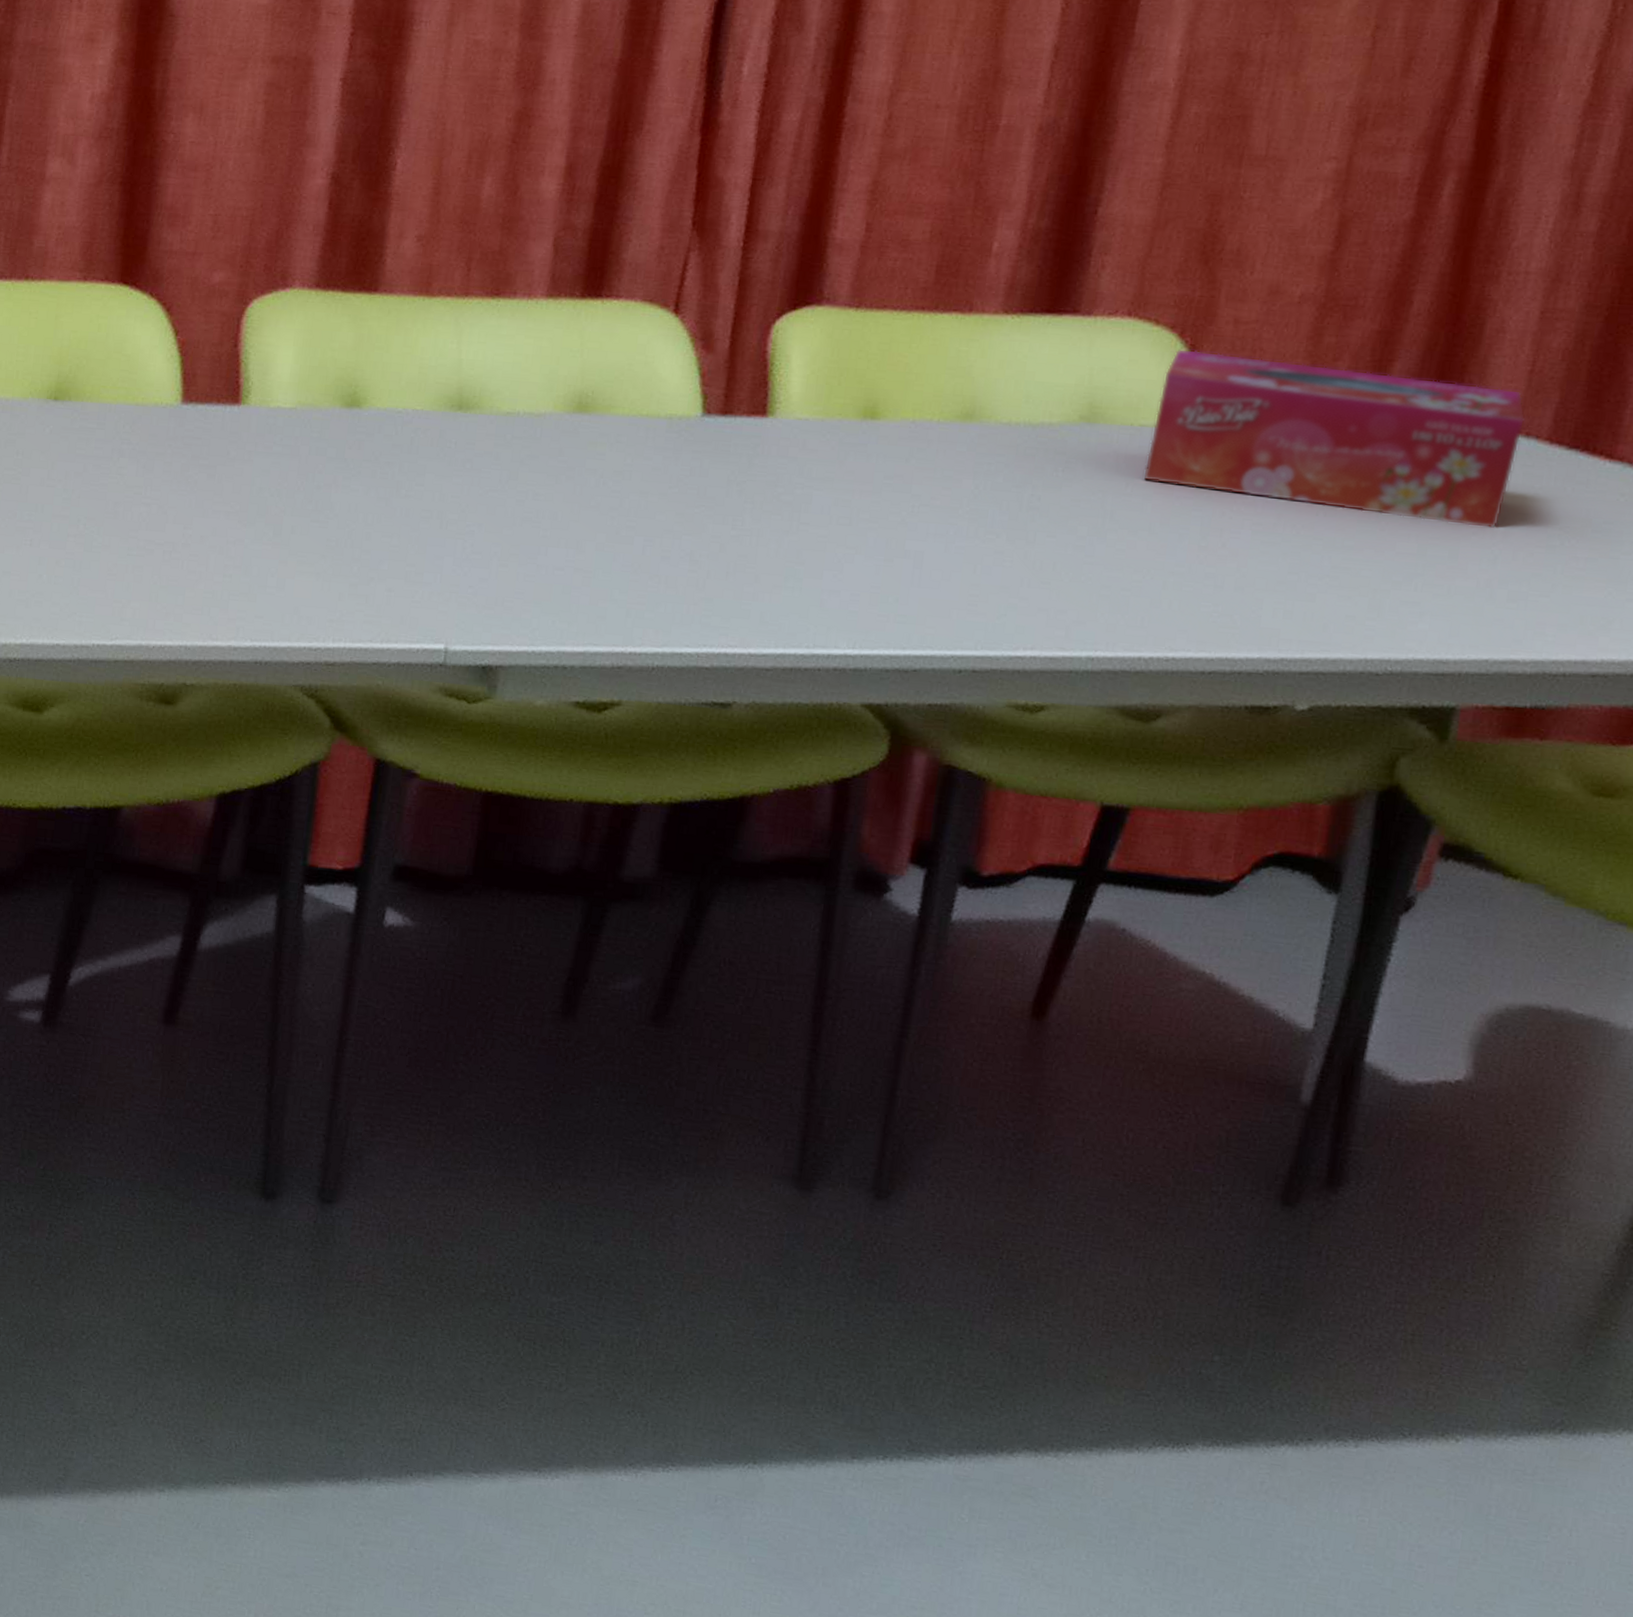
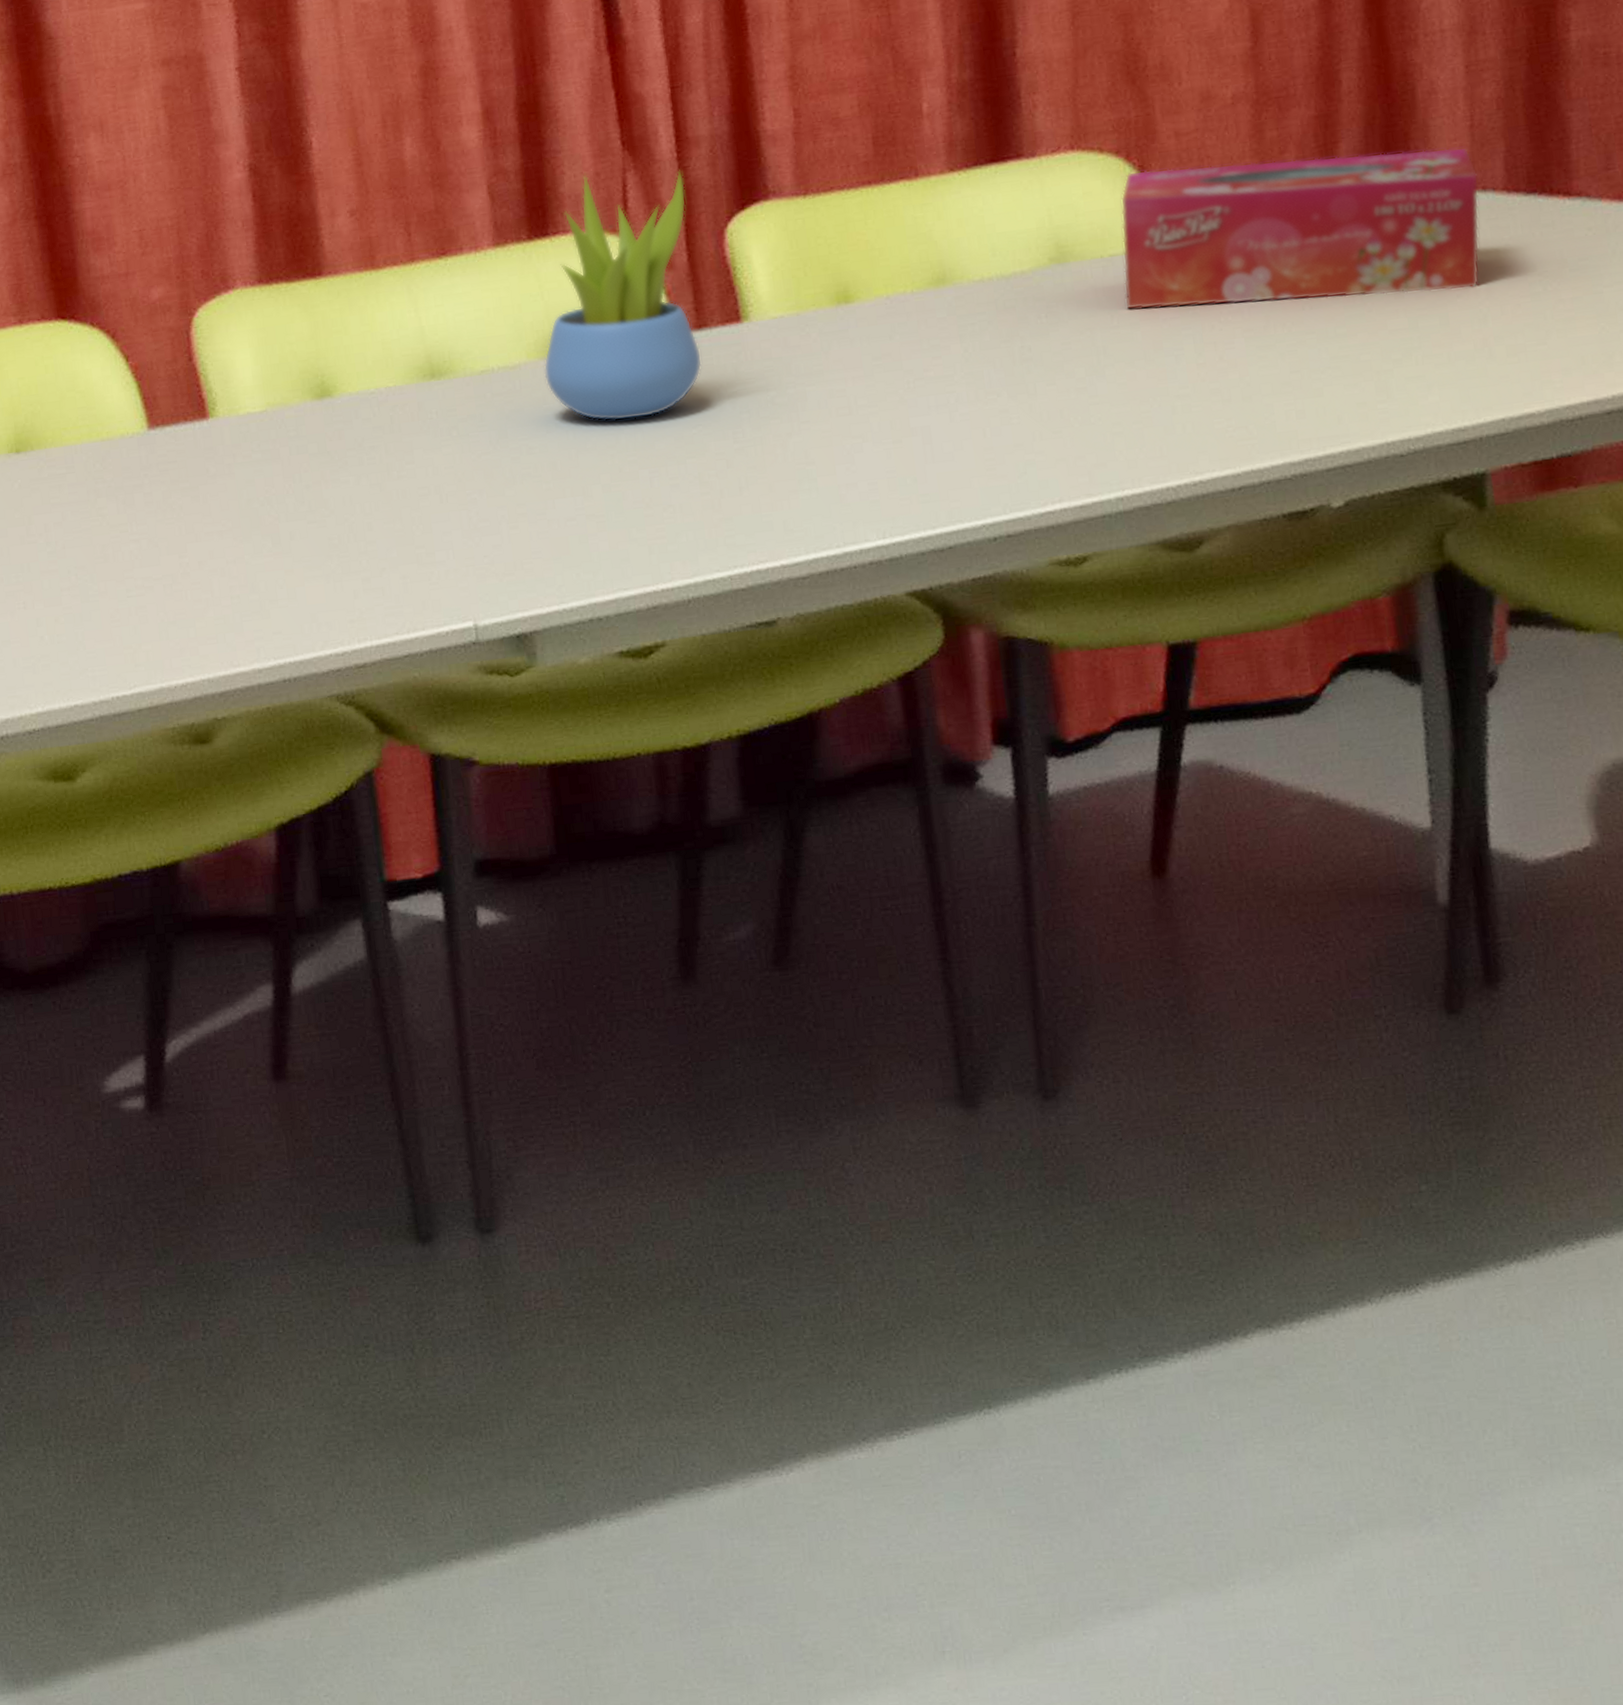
succulent plant: none [565,244,745,489] -> present [543,170,703,421]

